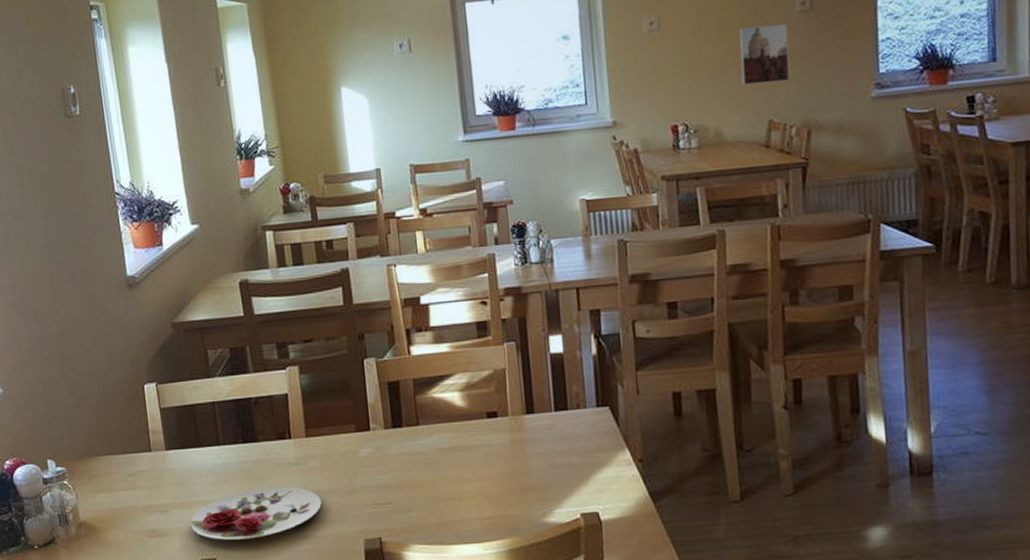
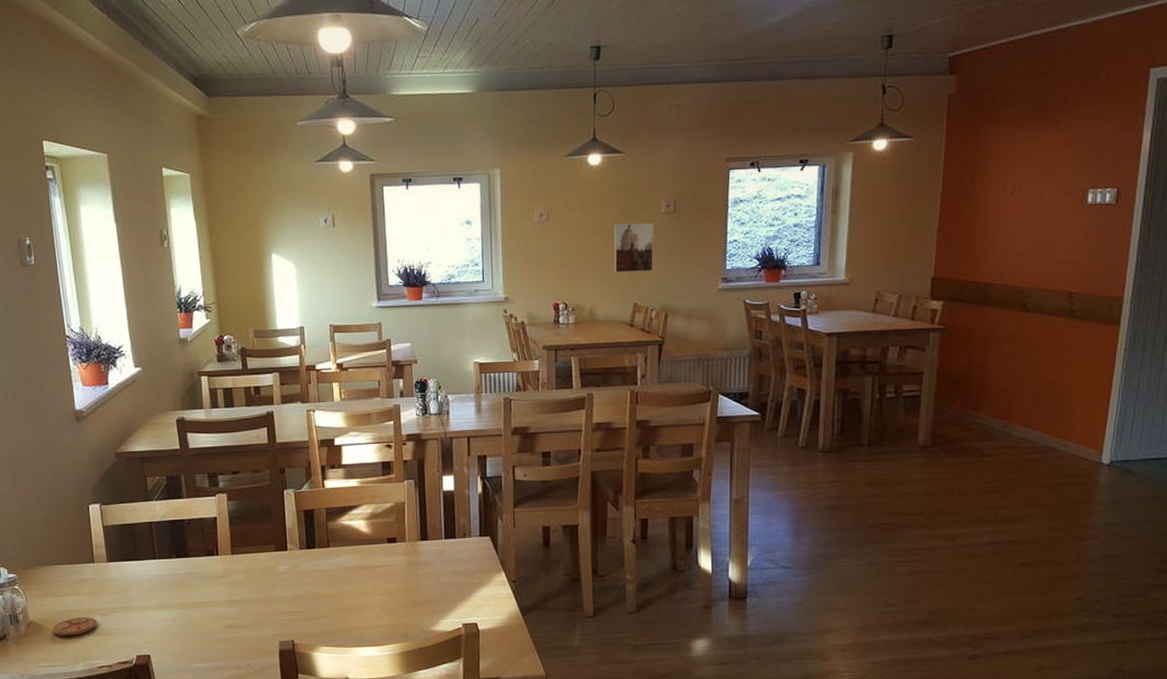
coaster: none [106,514,157,539] -> present [52,616,98,637]
plate: present [190,486,322,540] -> none [128,595,243,640]

